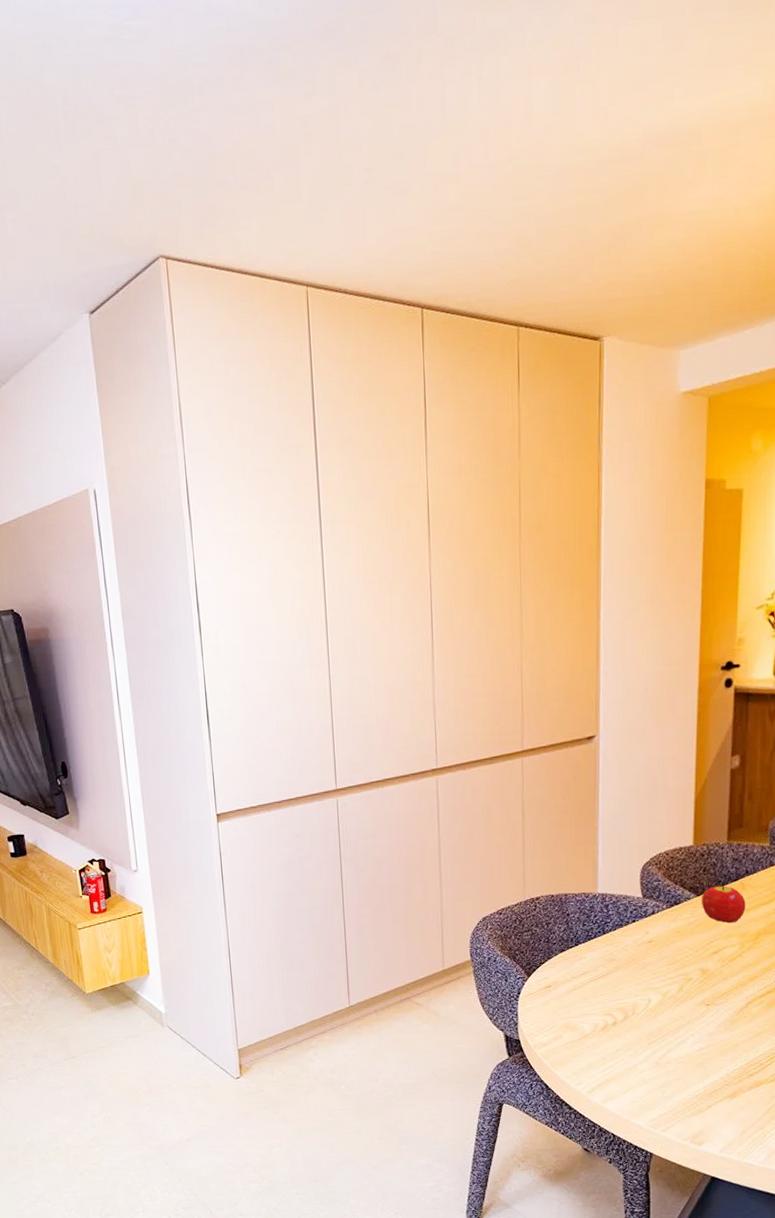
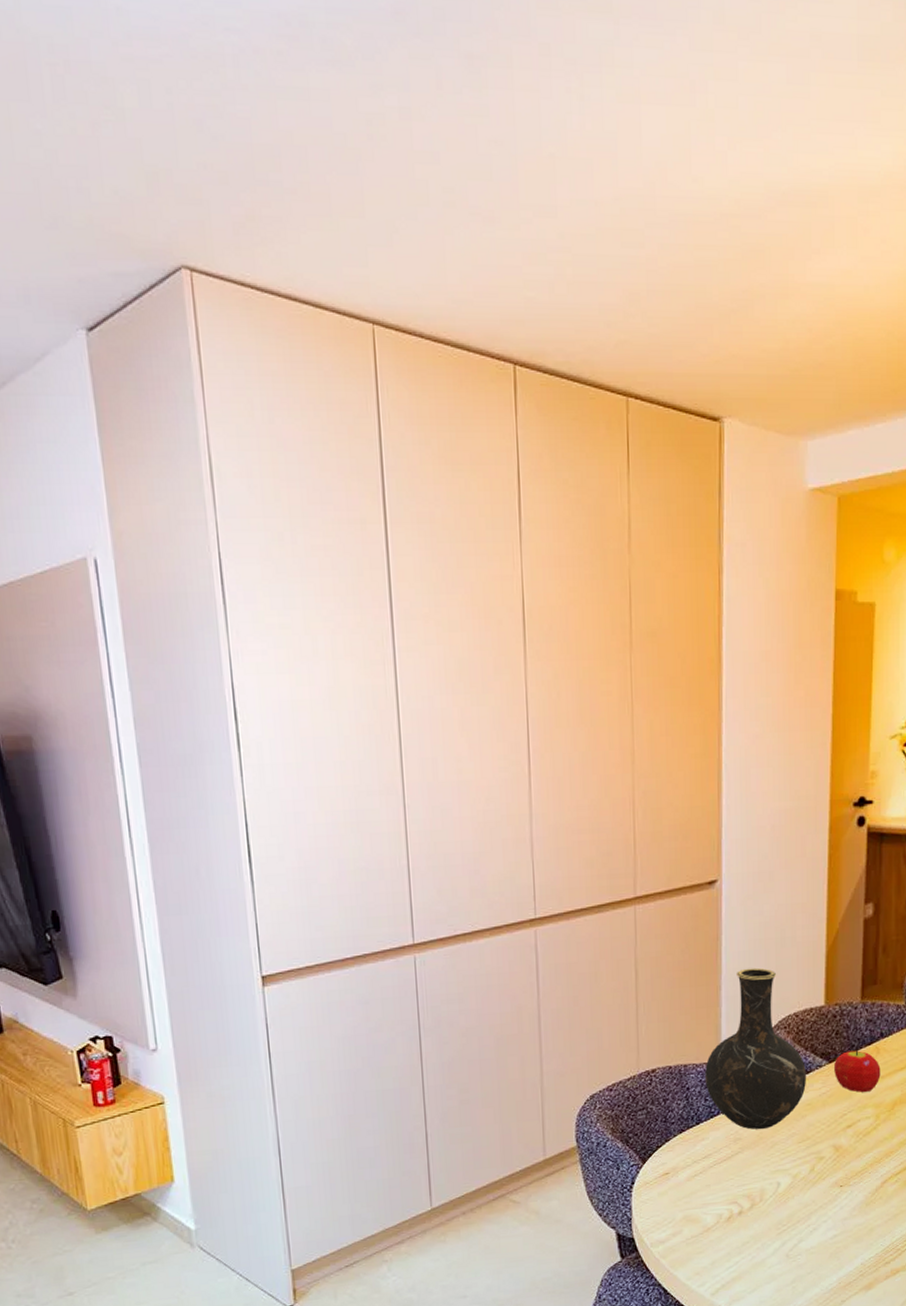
vase: none [583,811,675,952] -> present [705,967,806,1130]

